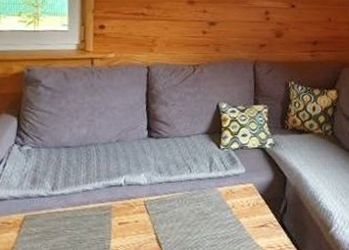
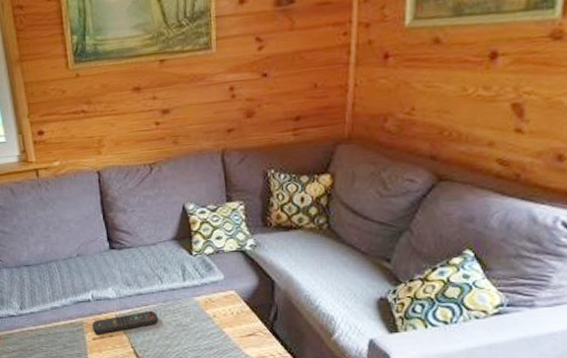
remote control: none [119,198,182,219] -> present [91,310,158,334]

